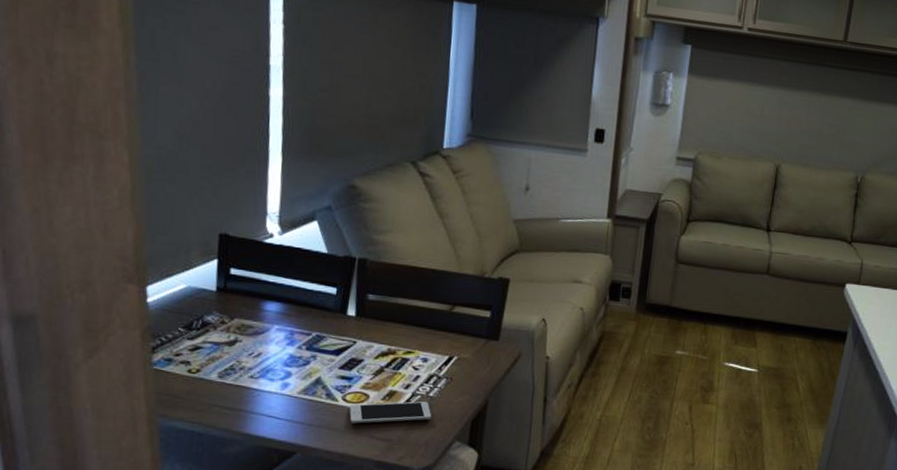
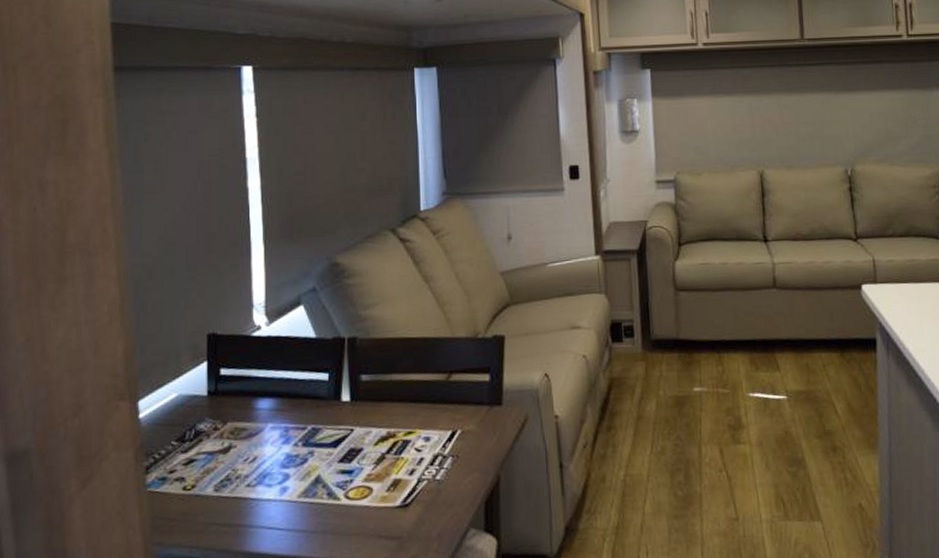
cell phone: present [349,401,432,424] -> none [354,487,442,524]

